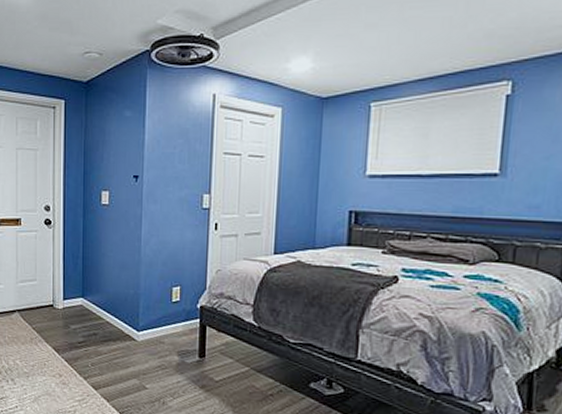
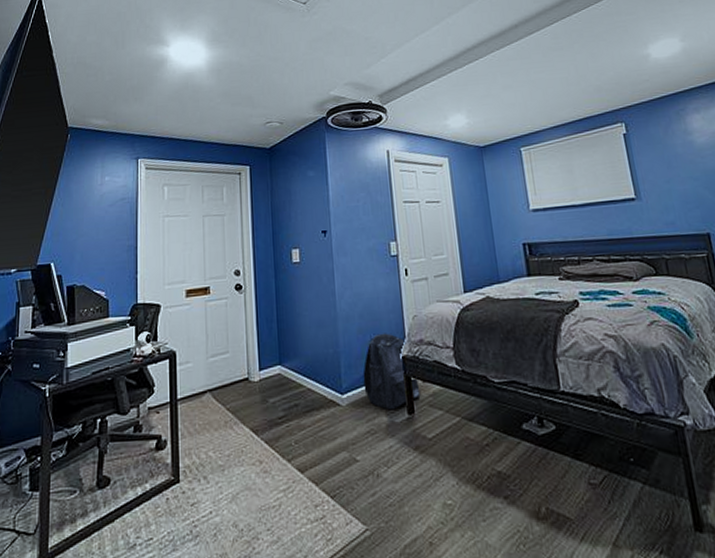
backpack: none [159,282,214,352] -> present [363,333,421,410]

